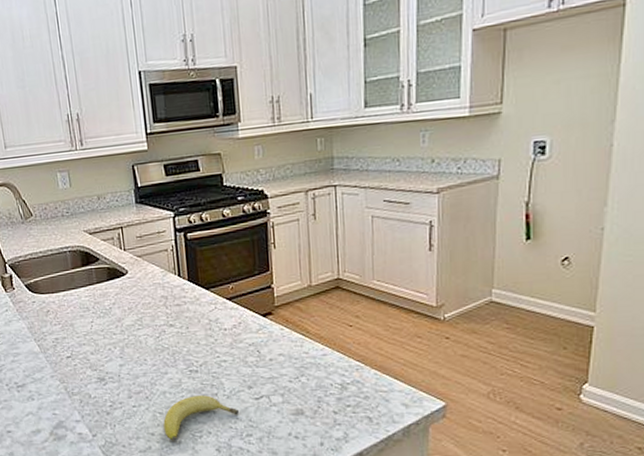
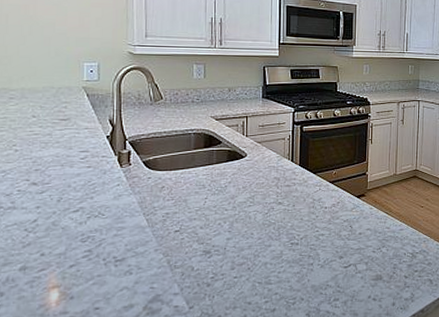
fruit: present [163,395,239,441] -> none [261,265,329,309]

